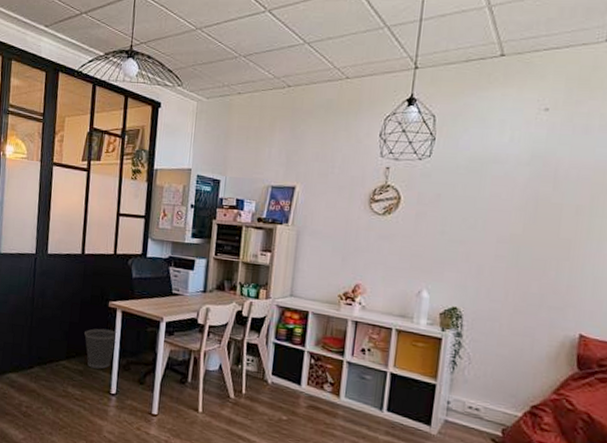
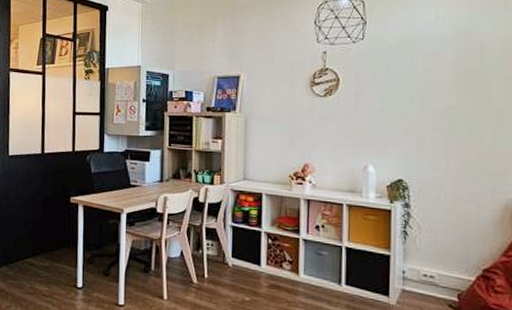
wastebasket: present [84,328,117,369] -> none [48,224,80,264]

